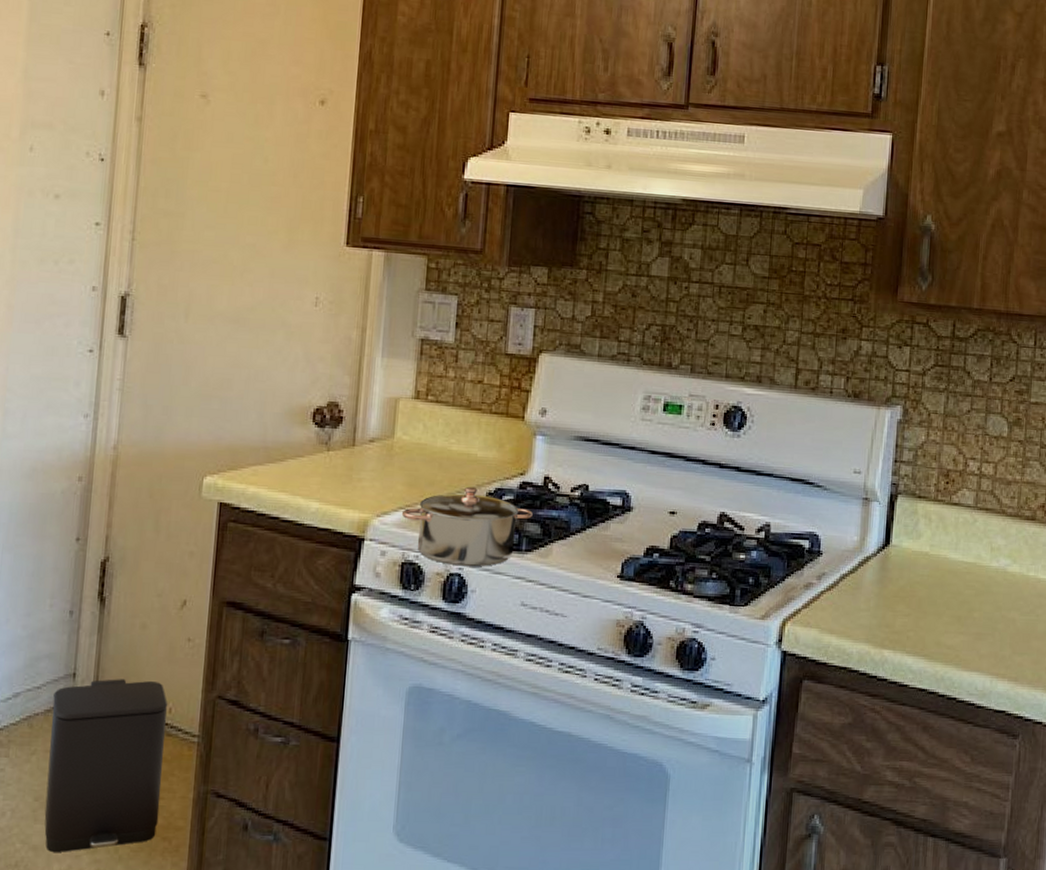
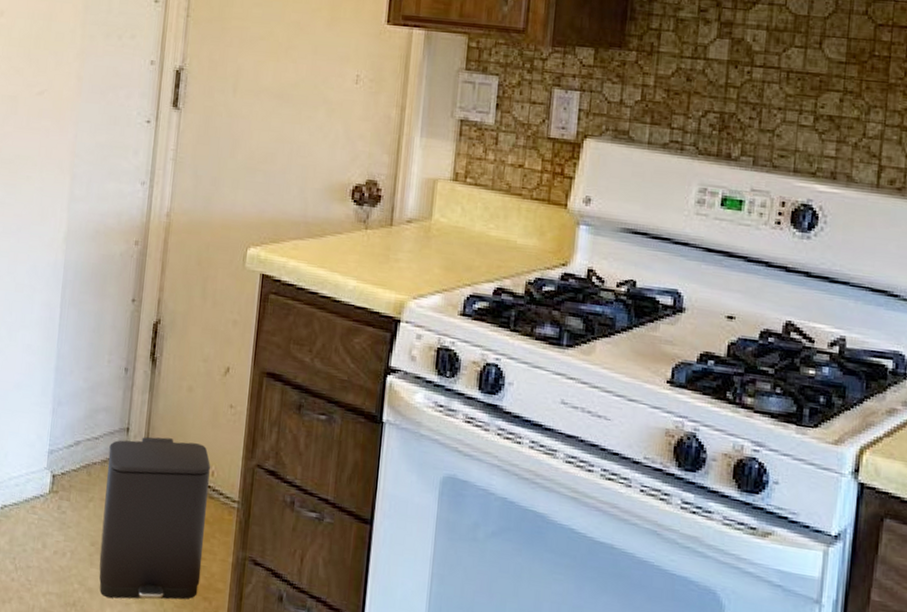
cooking pot: present [401,486,533,567] -> none [438,274,575,359]

